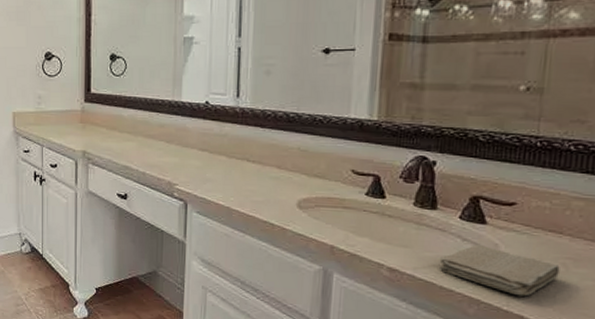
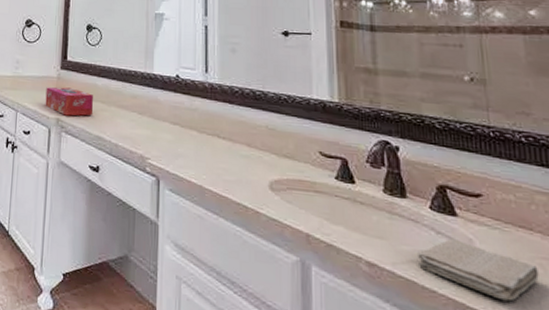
tissue box: none [70,120,120,148] -> present [45,87,94,116]

